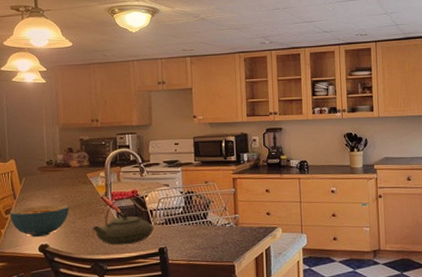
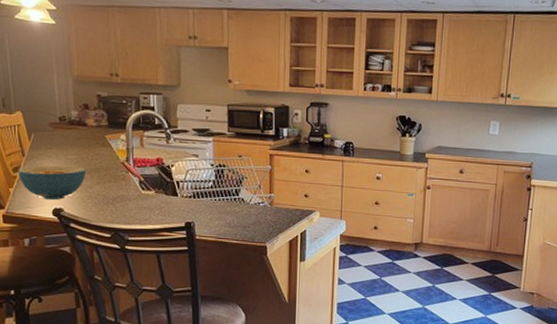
teapot: present [92,197,155,245] -> none [111,165,181,216]

